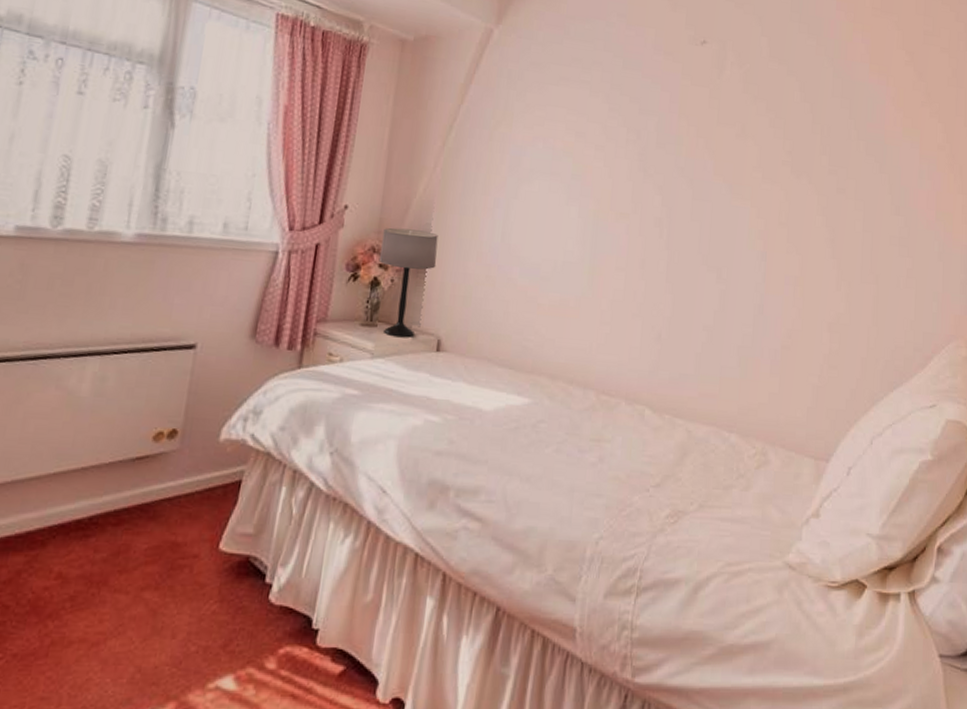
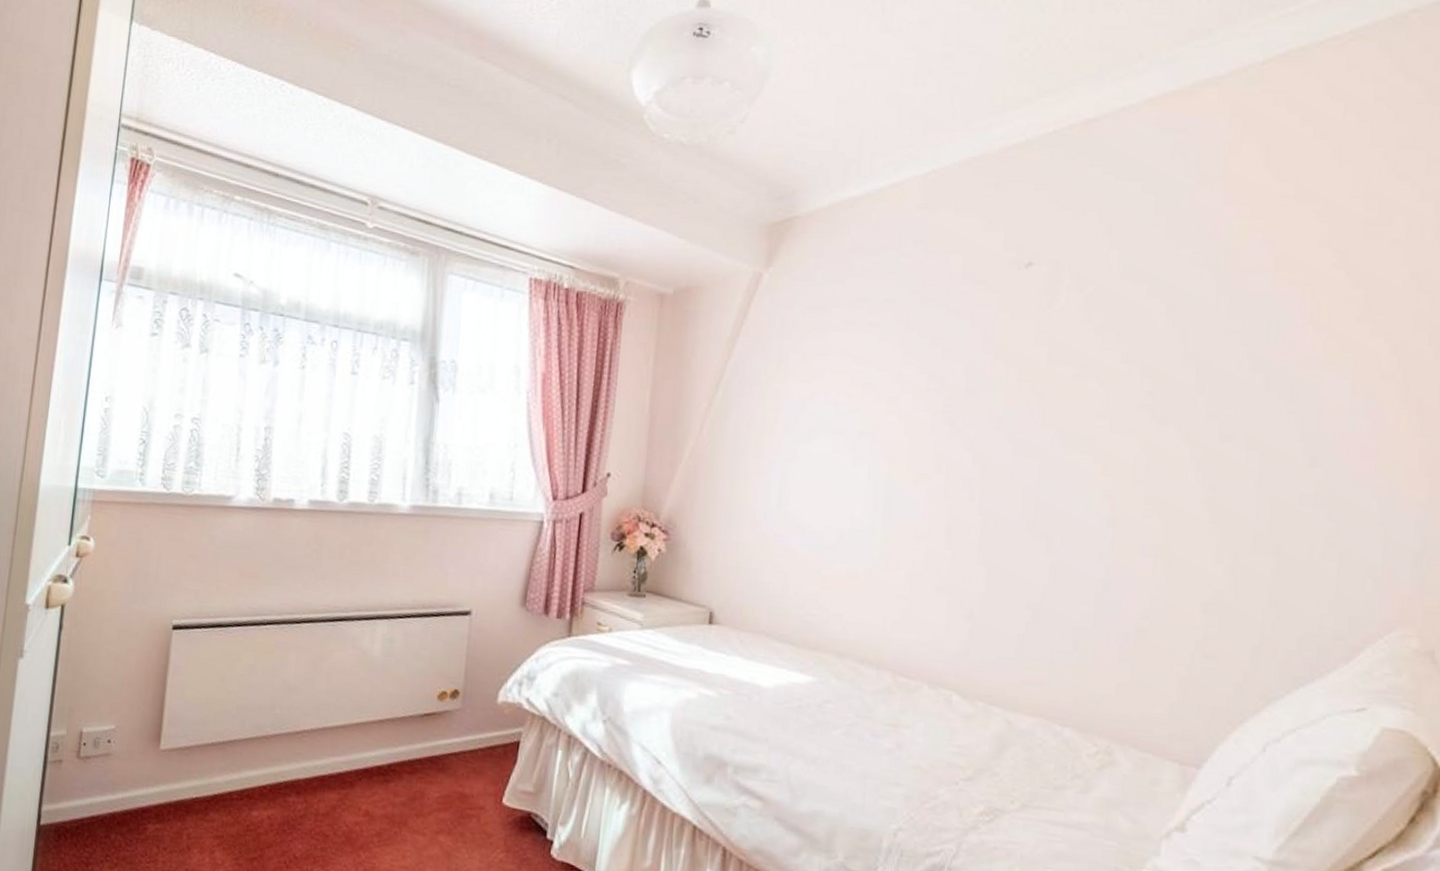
table lamp: present [378,227,439,338] -> none [644,495,707,610]

